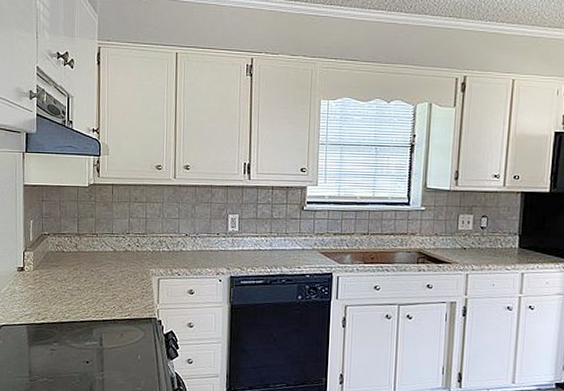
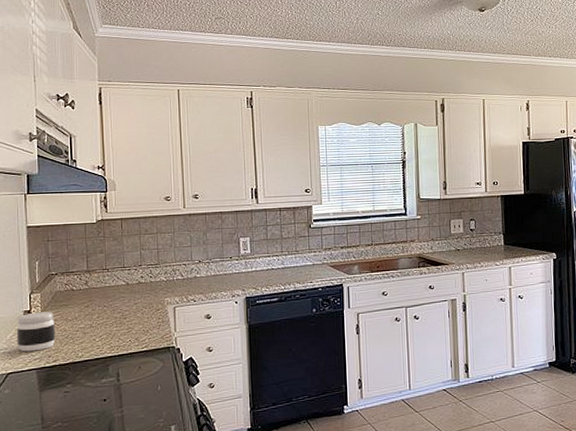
jar: none [10,269,46,307] -> present [16,311,56,352]

